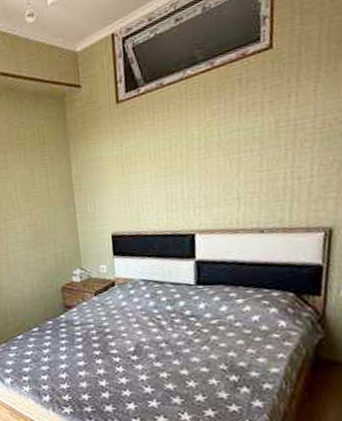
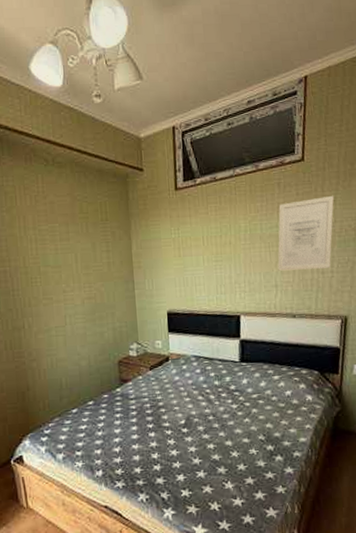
wall art: none [240,84,313,181] -> present [278,195,334,271]

